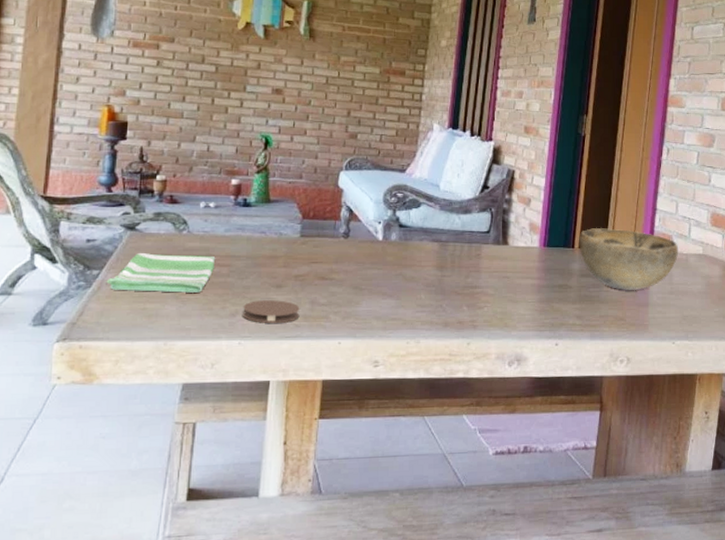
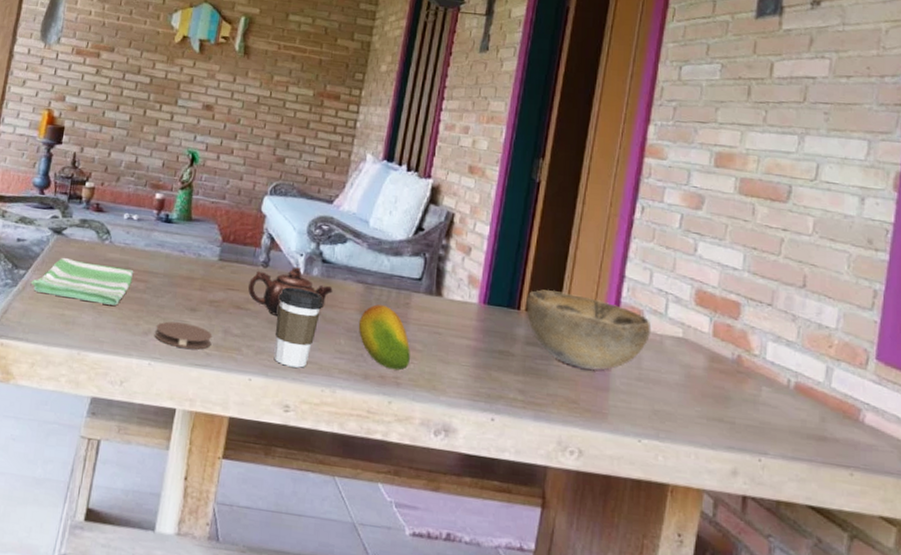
teapot: none [331,234,411,281] -> present [248,267,333,316]
coffee cup: none [360,253,402,326] -> present [274,286,323,368]
fruit: none [436,259,484,315] -> present [358,304,411,371]

